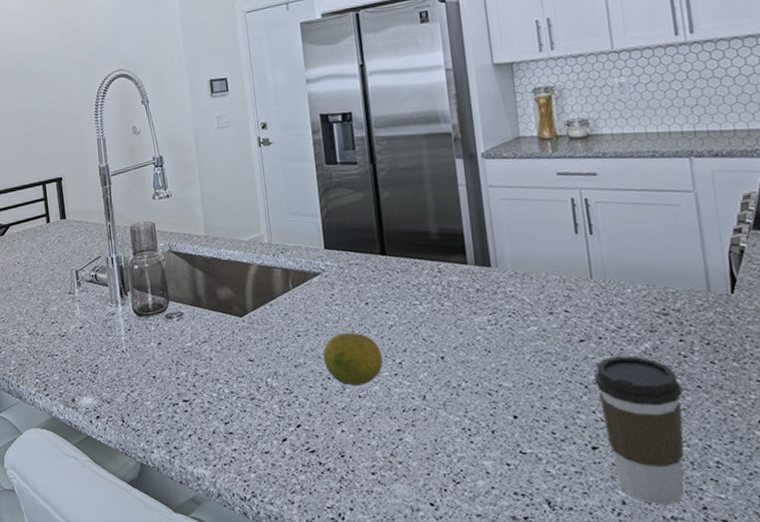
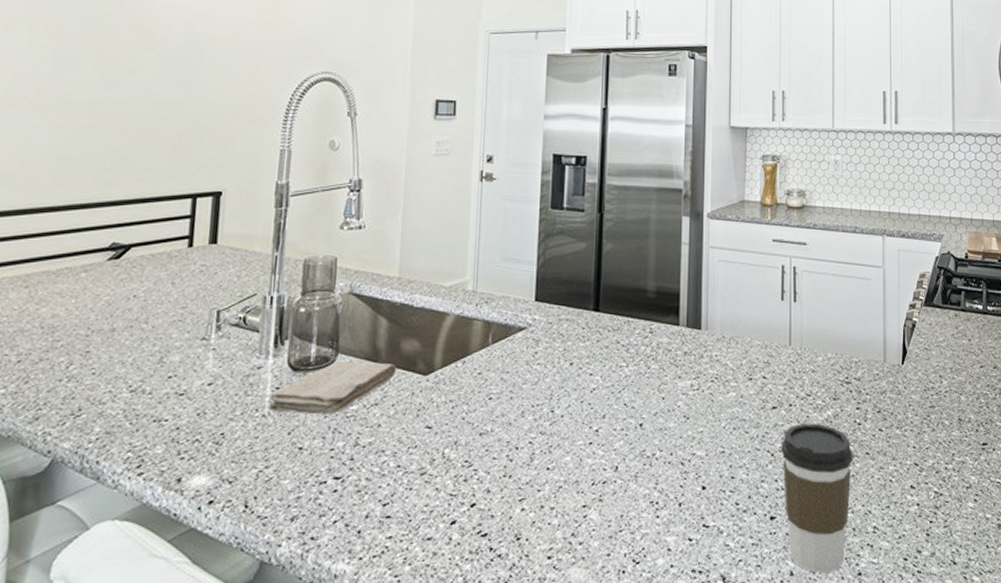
washcloth: none [124,306,217,351] -> present [268,360,396,415]
fruit: present [323,333,383,386] -> none [514,396,579,456]

